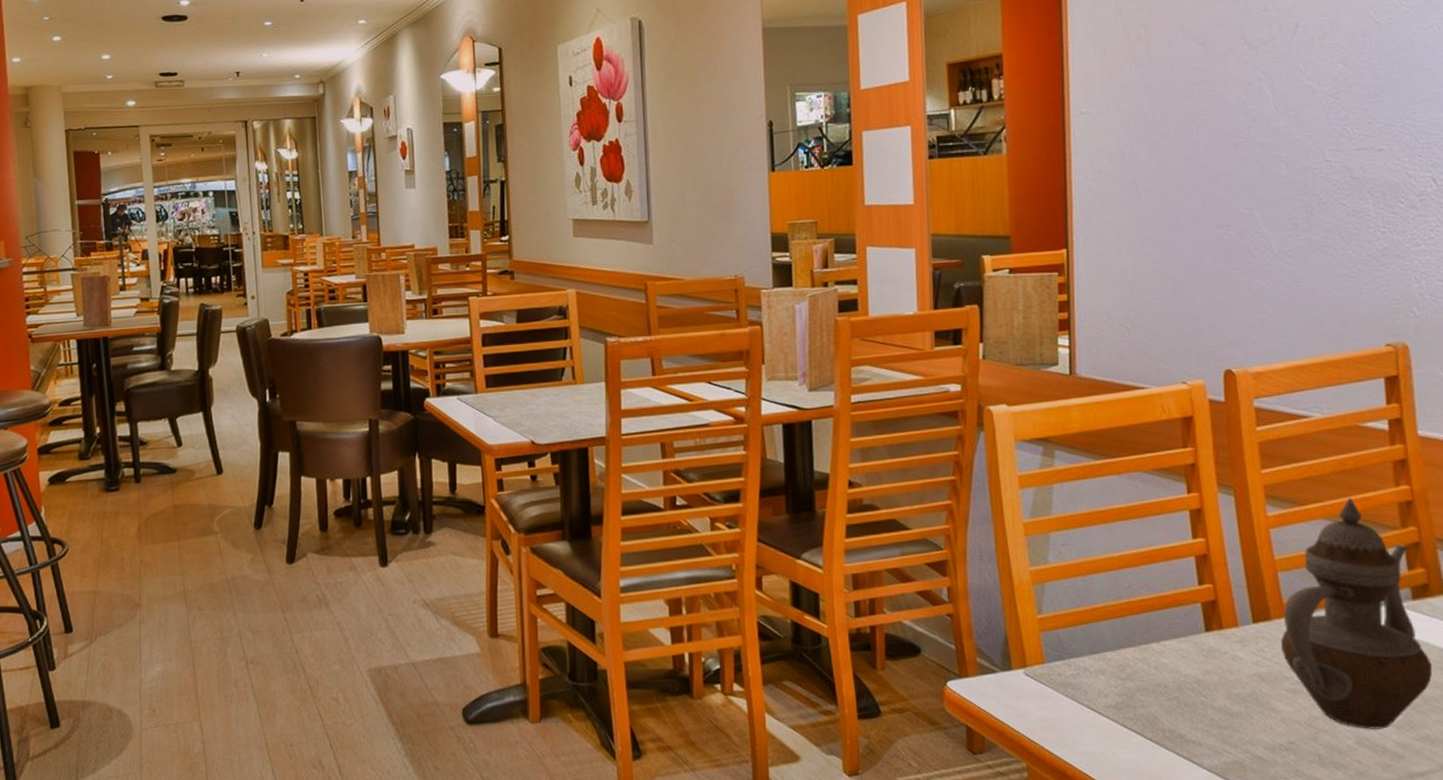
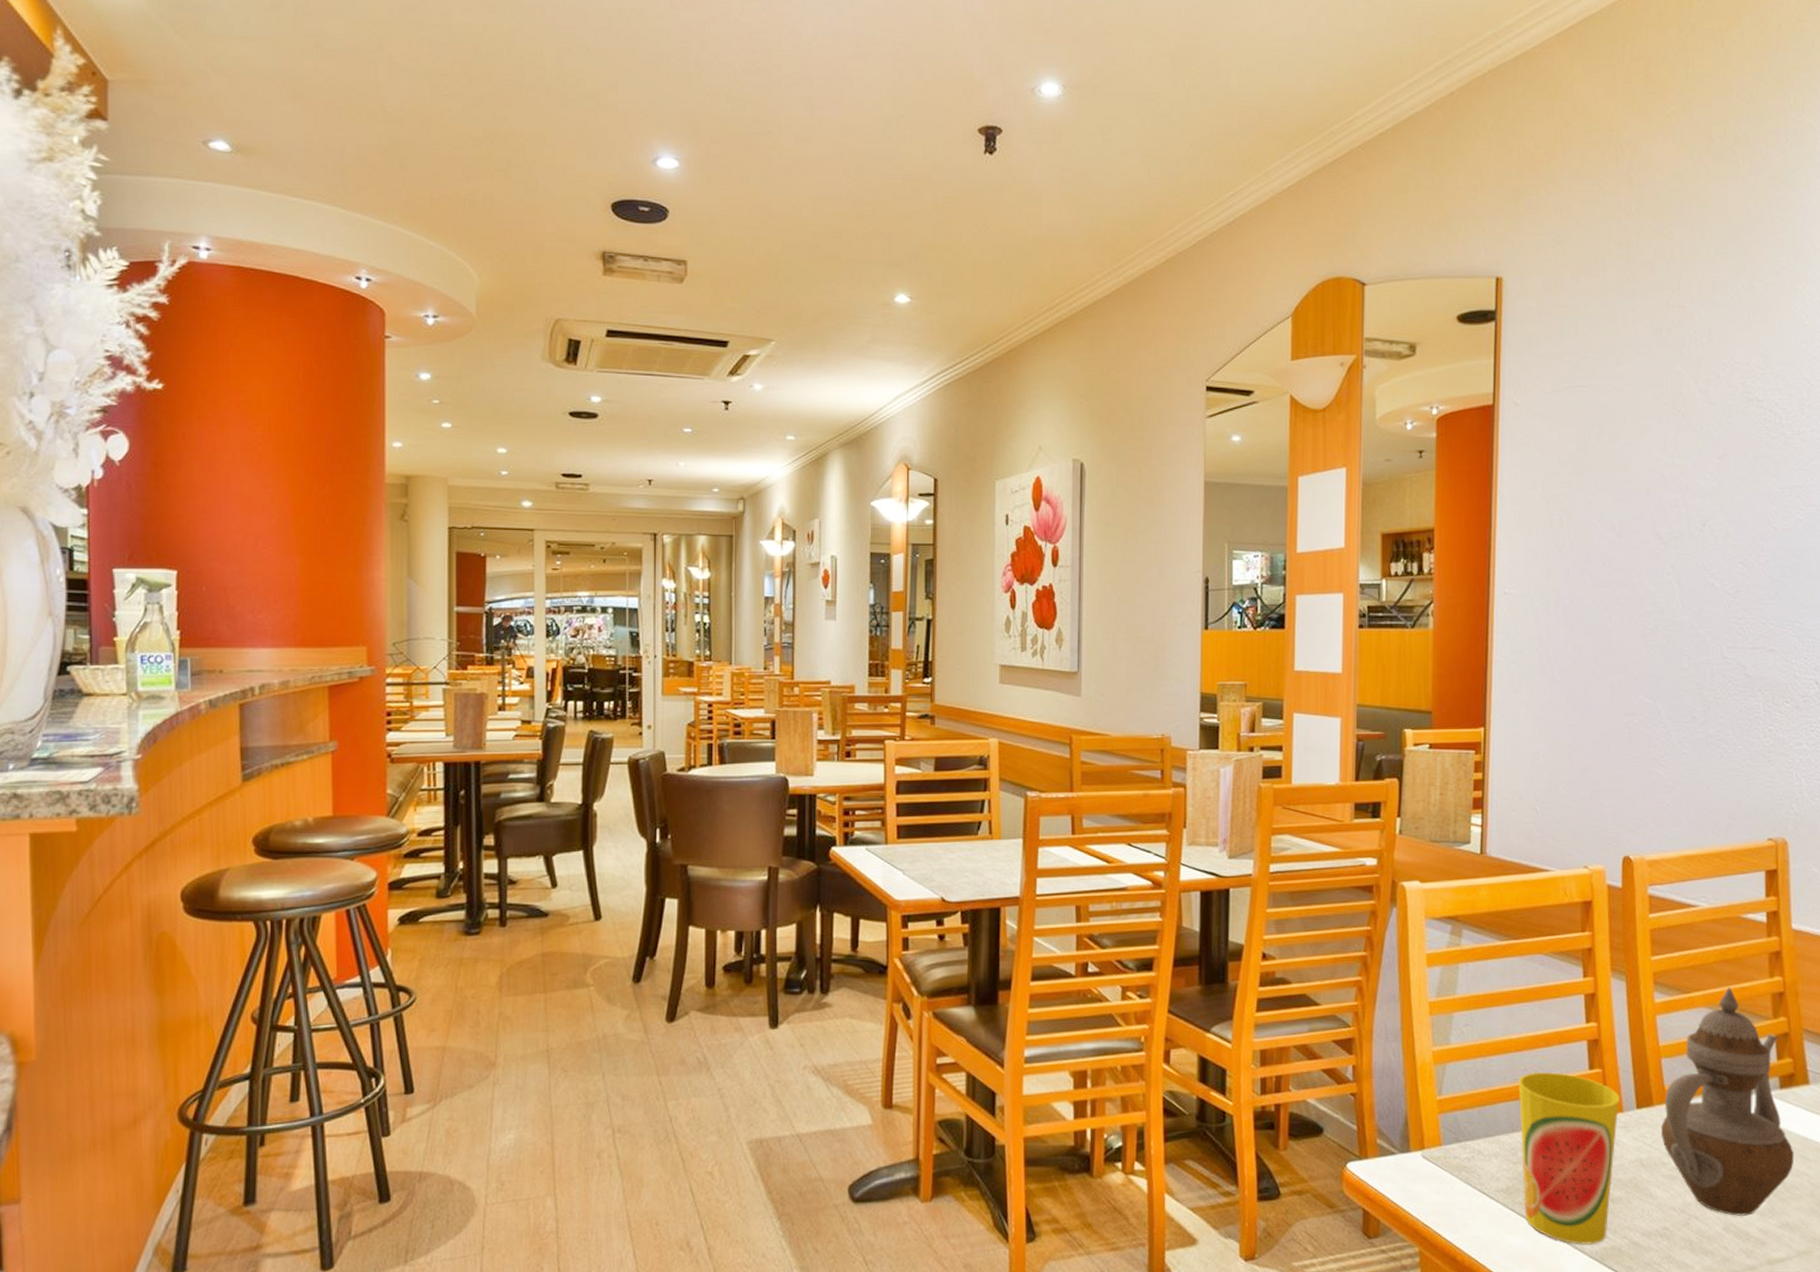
cup: none [1123,588,1234,759] -> present [1518,1071,1620,1245]

